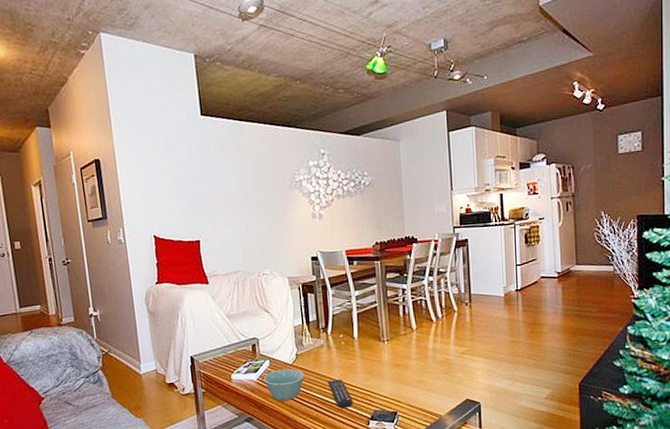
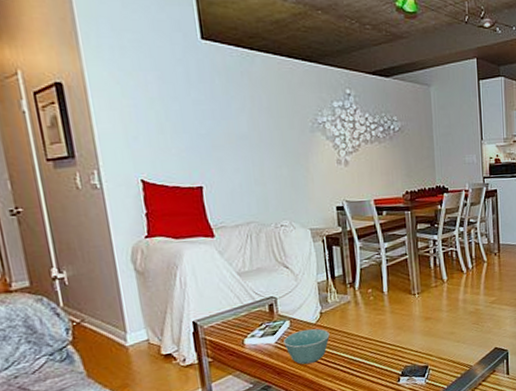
remote control: present [327,379,353,409] -> none [355,336,383,367]

